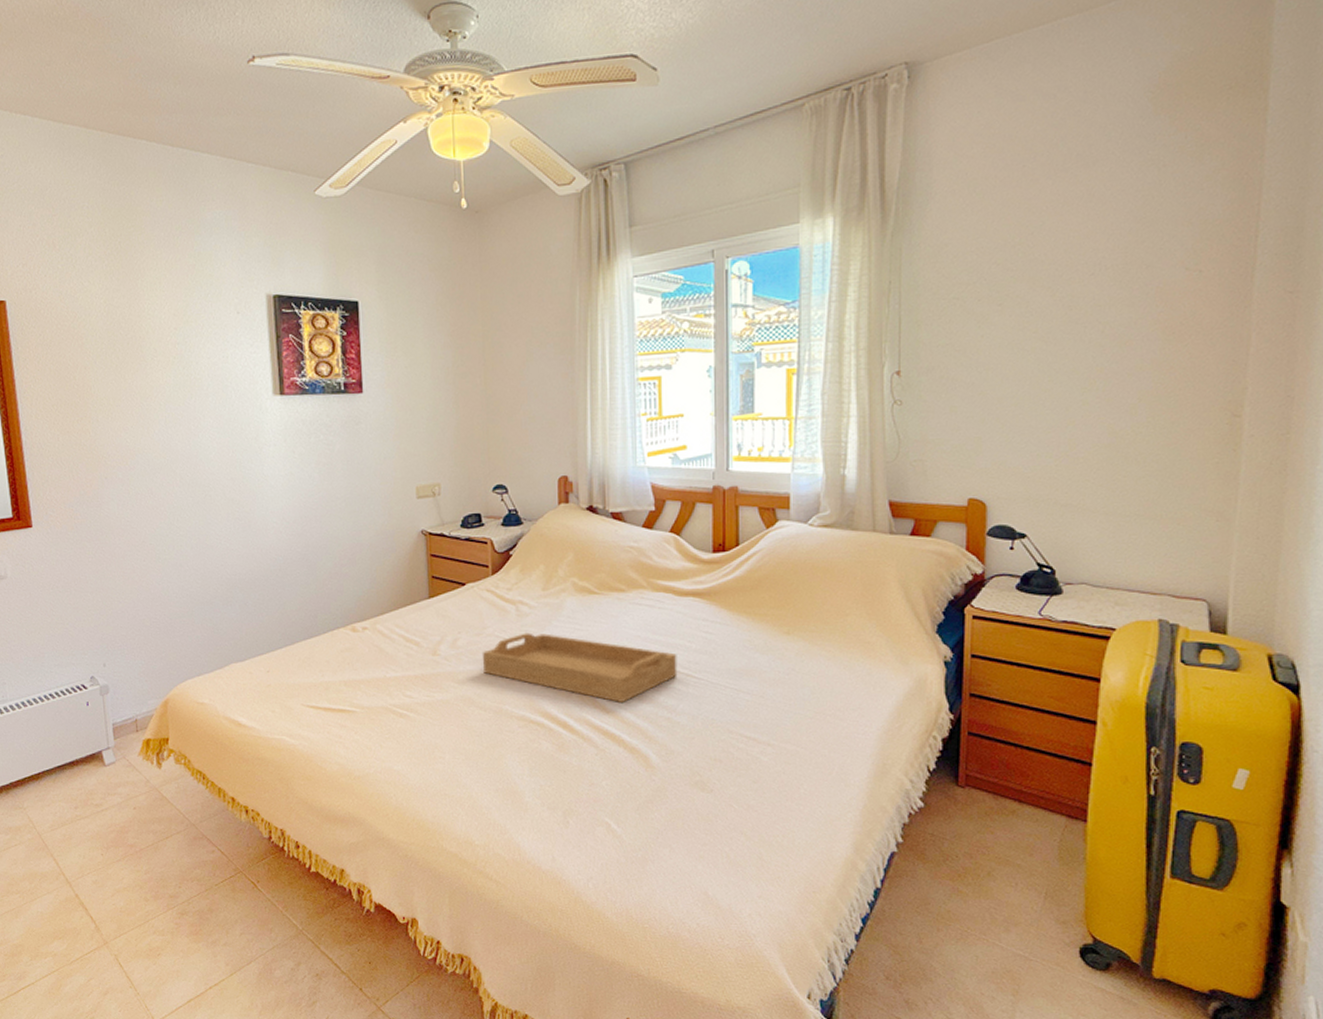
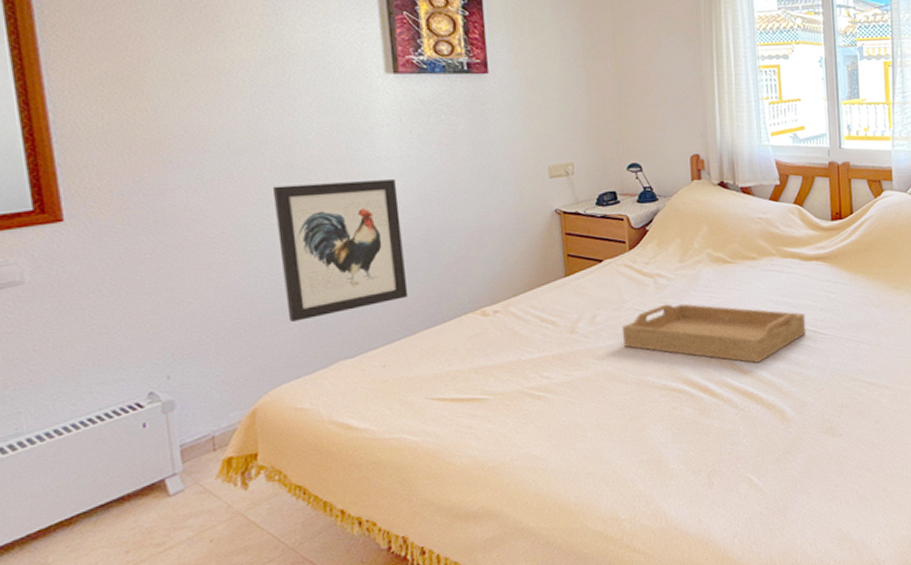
wall art: none [182,497,289,624] -> present [273,179,409,322]

